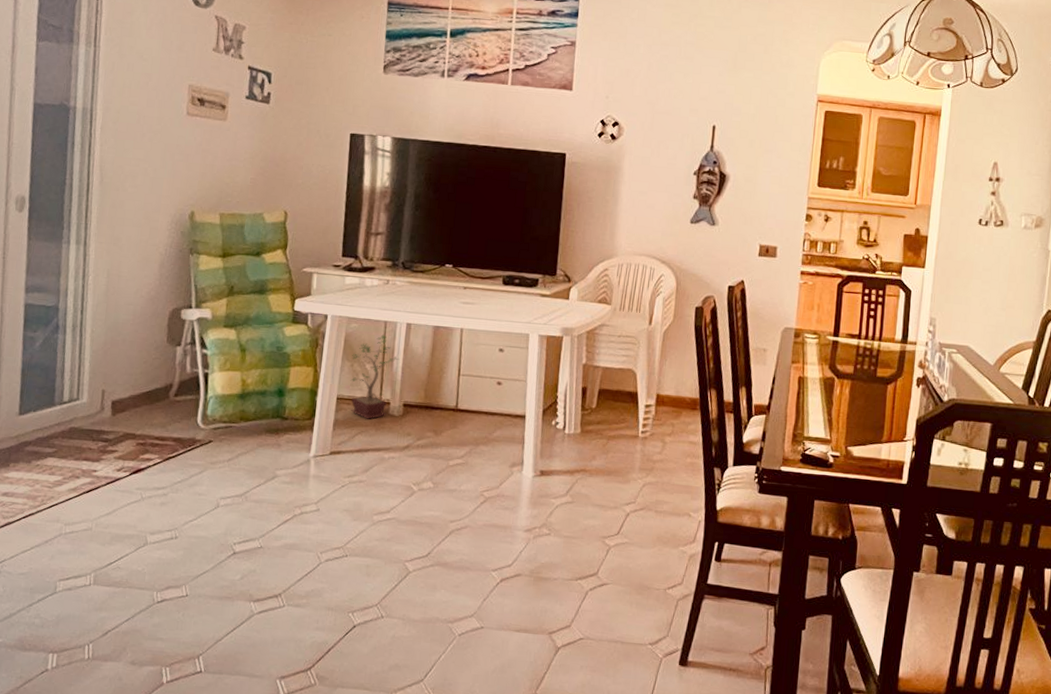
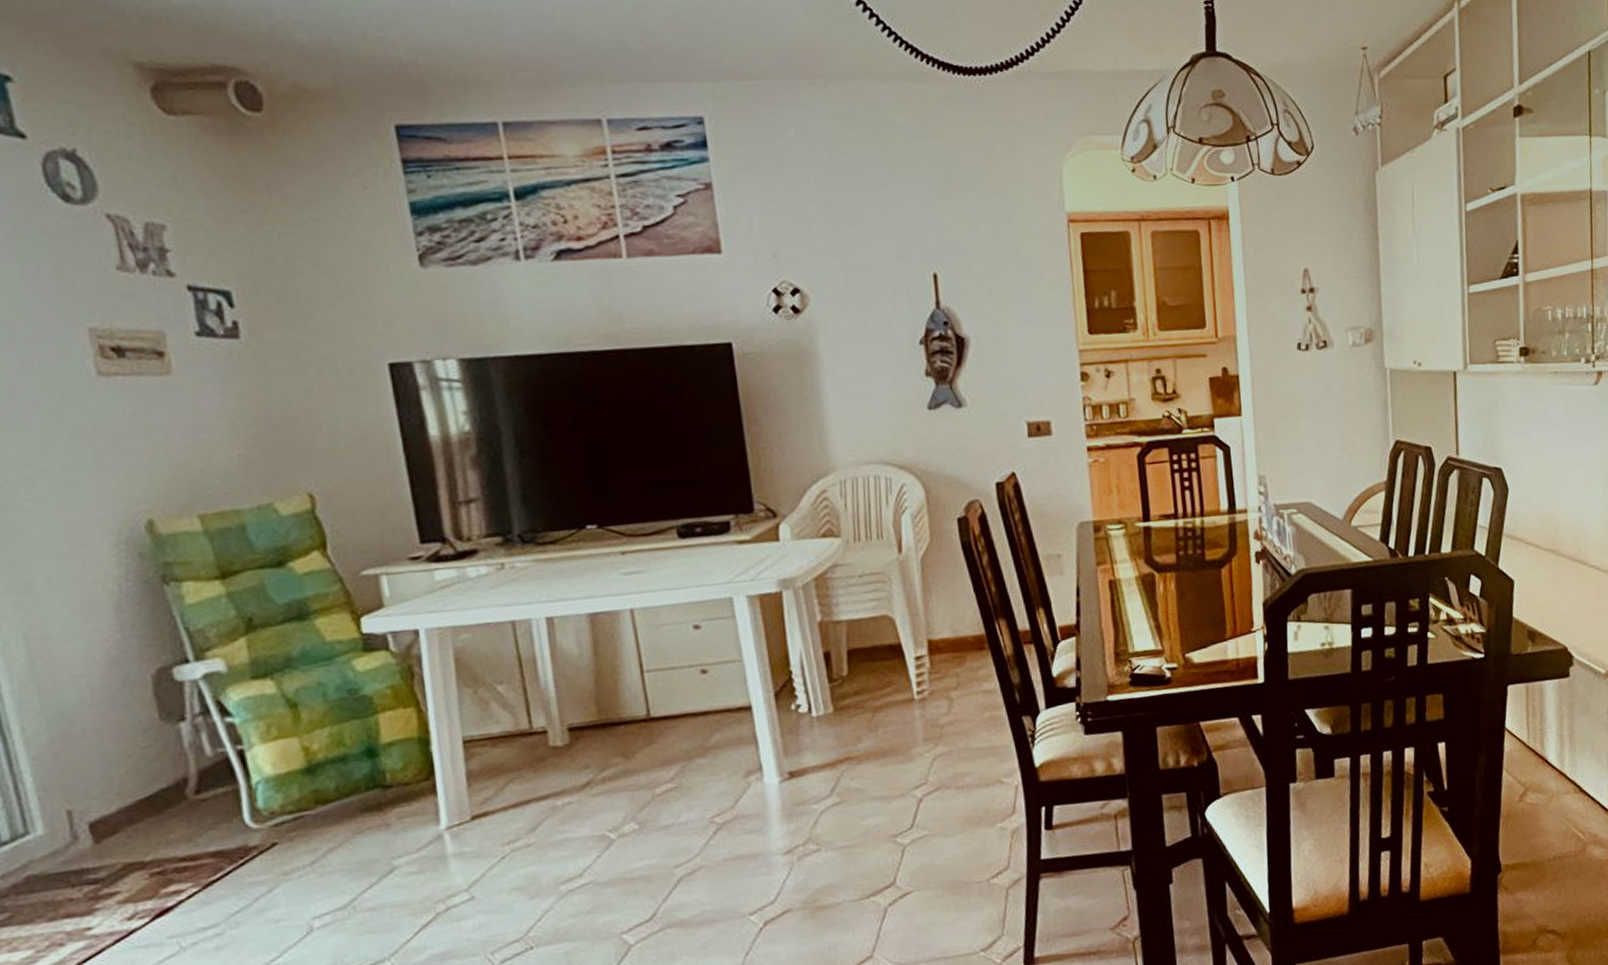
potted plant: present [350,334,400,419] -> none [471,640,547,761]

